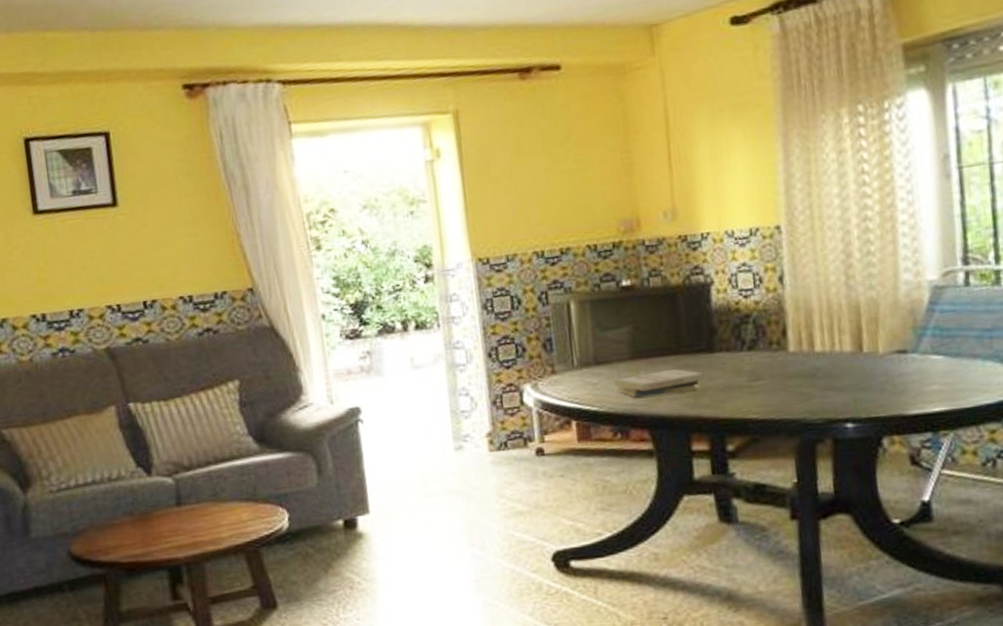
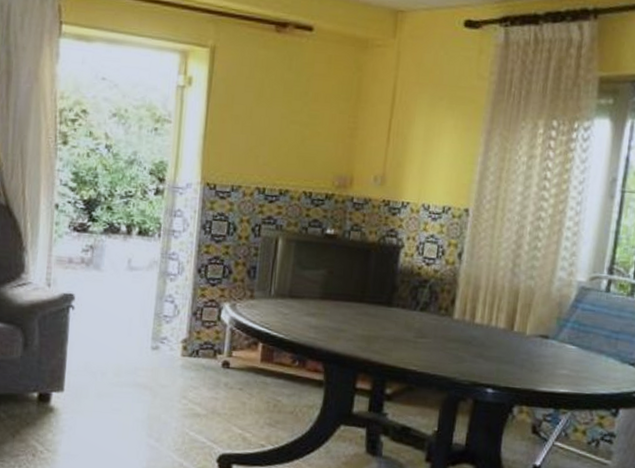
books: present [614,368,705,398] -> none [302,313,380,336]

